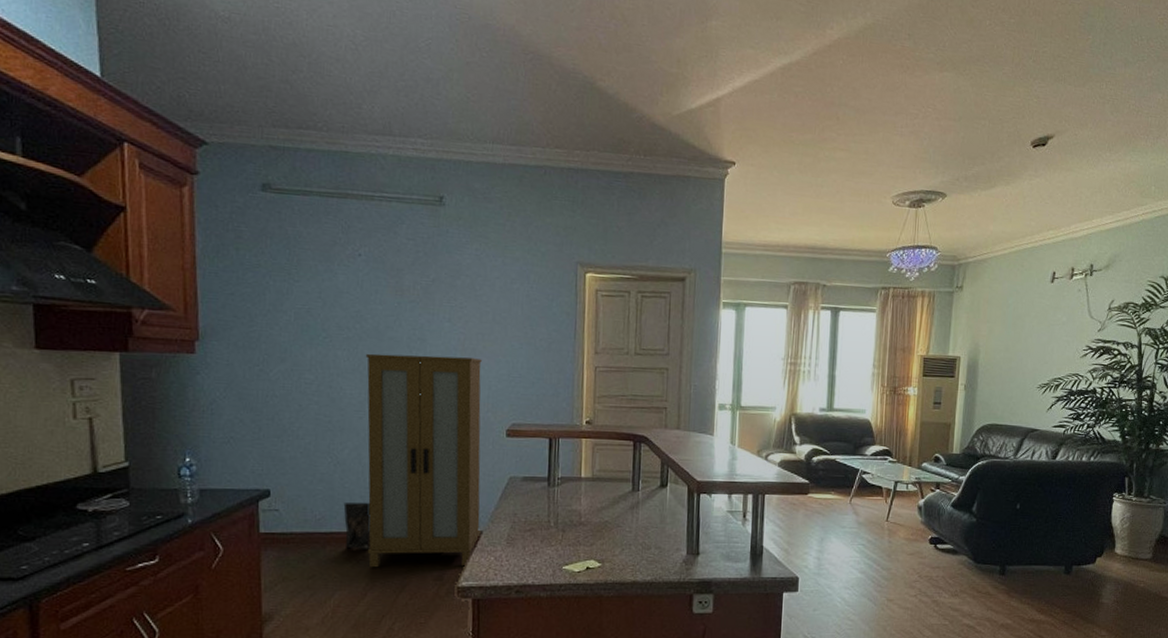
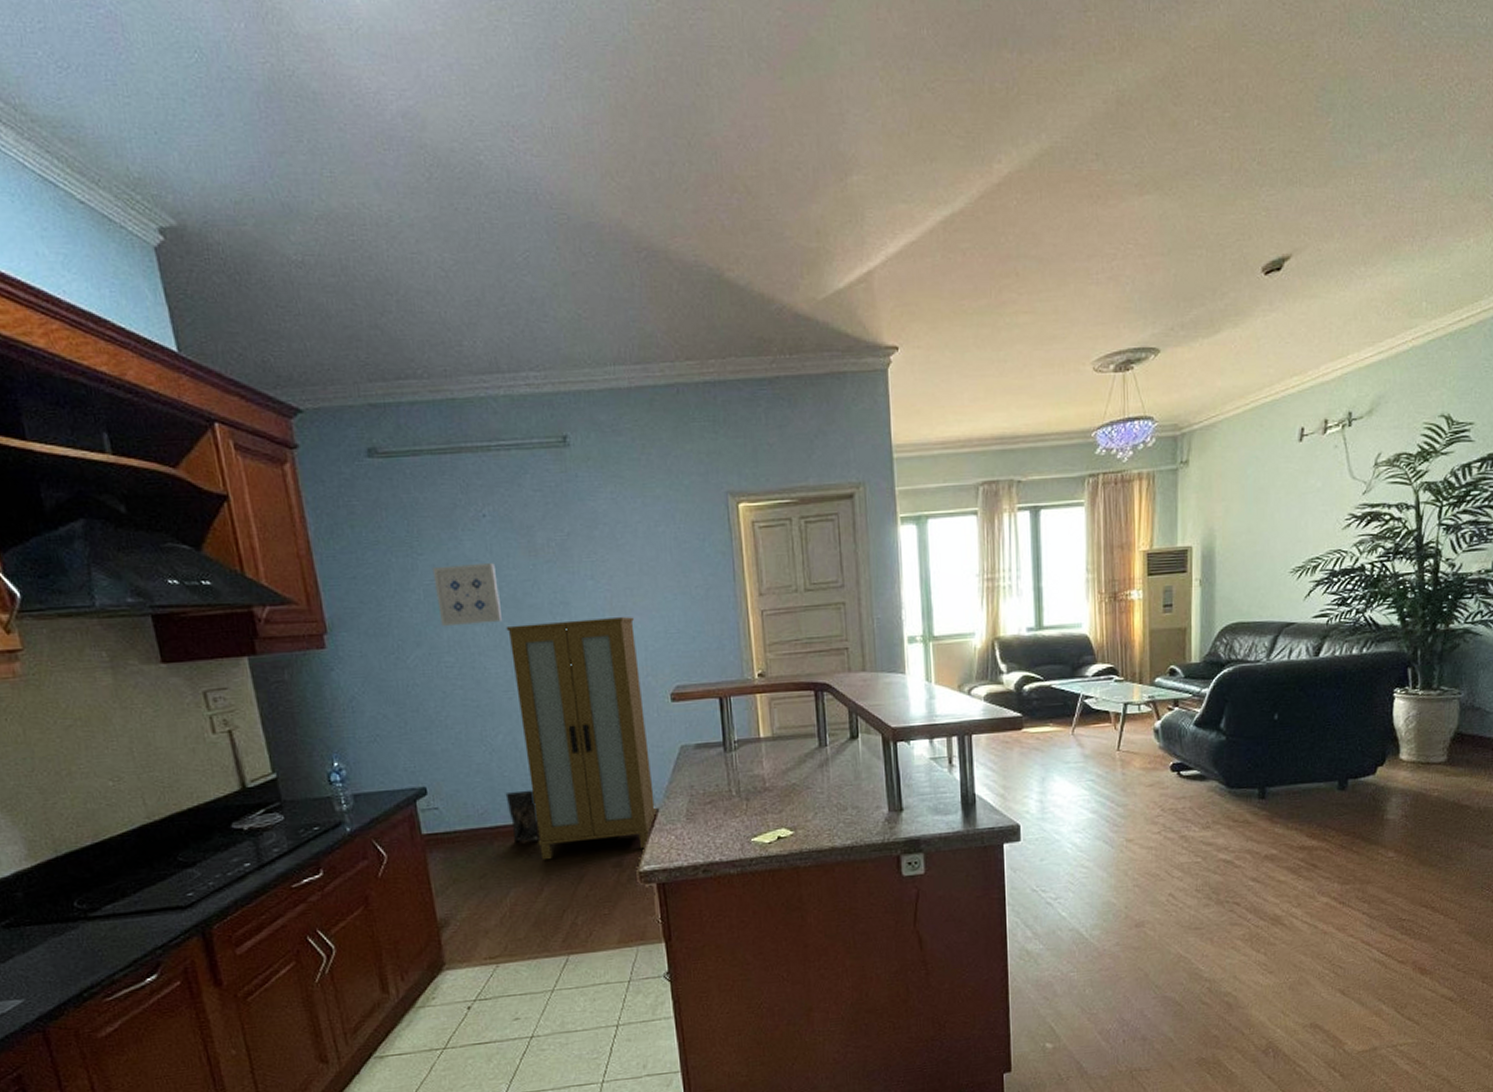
wall art: none [305,293,364,350] -> present [432,563,503,627]

